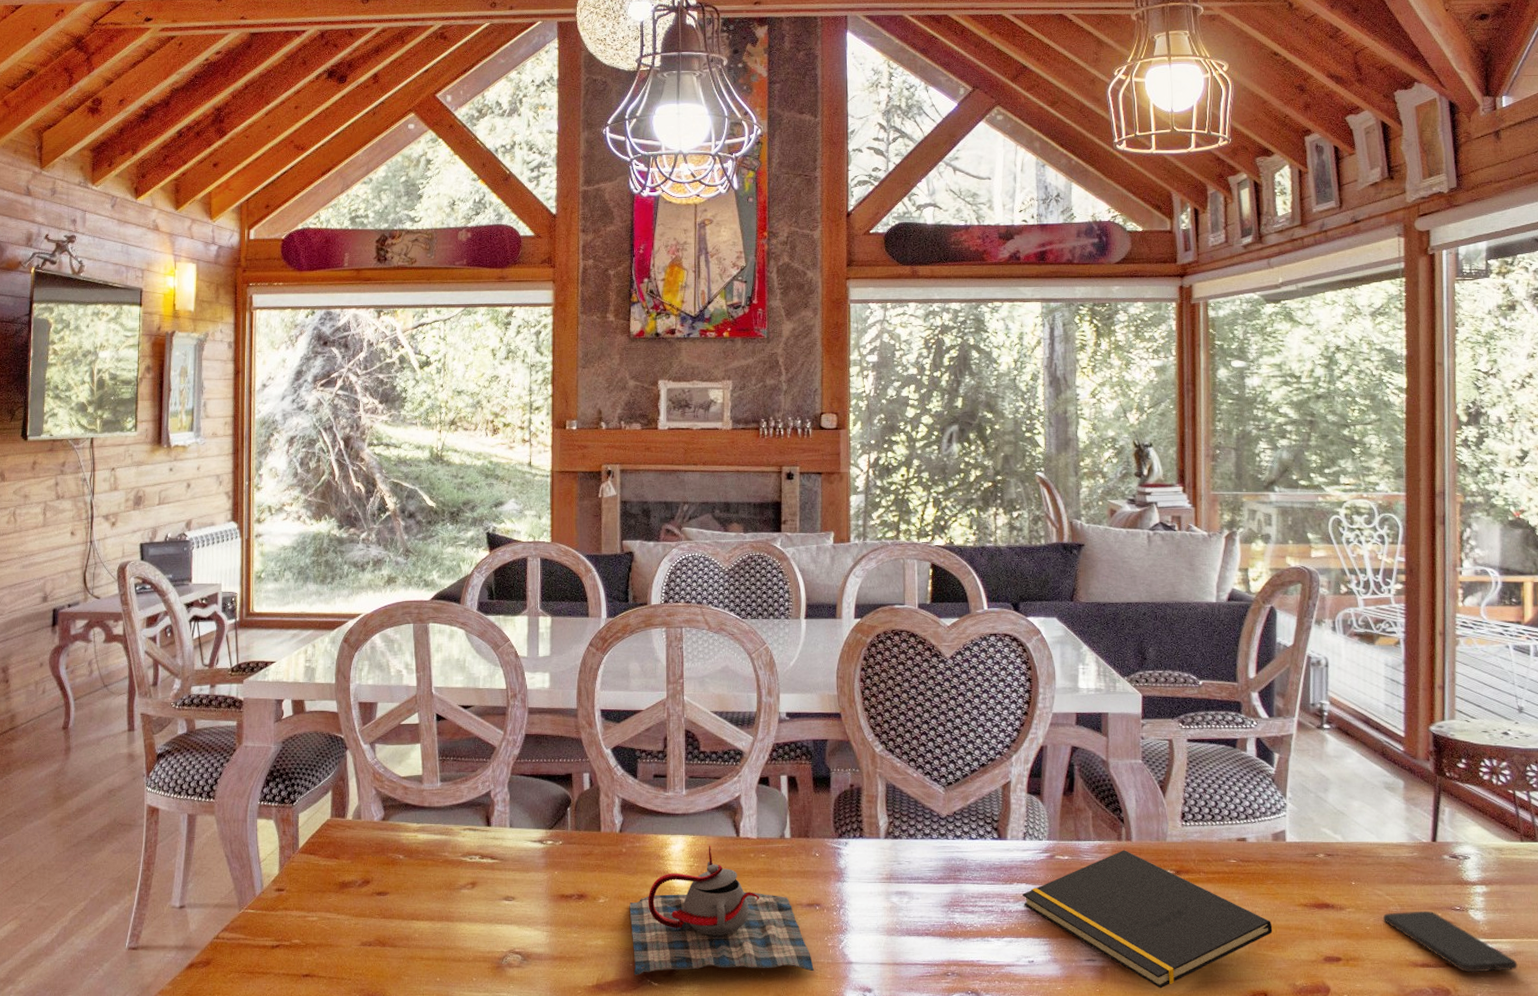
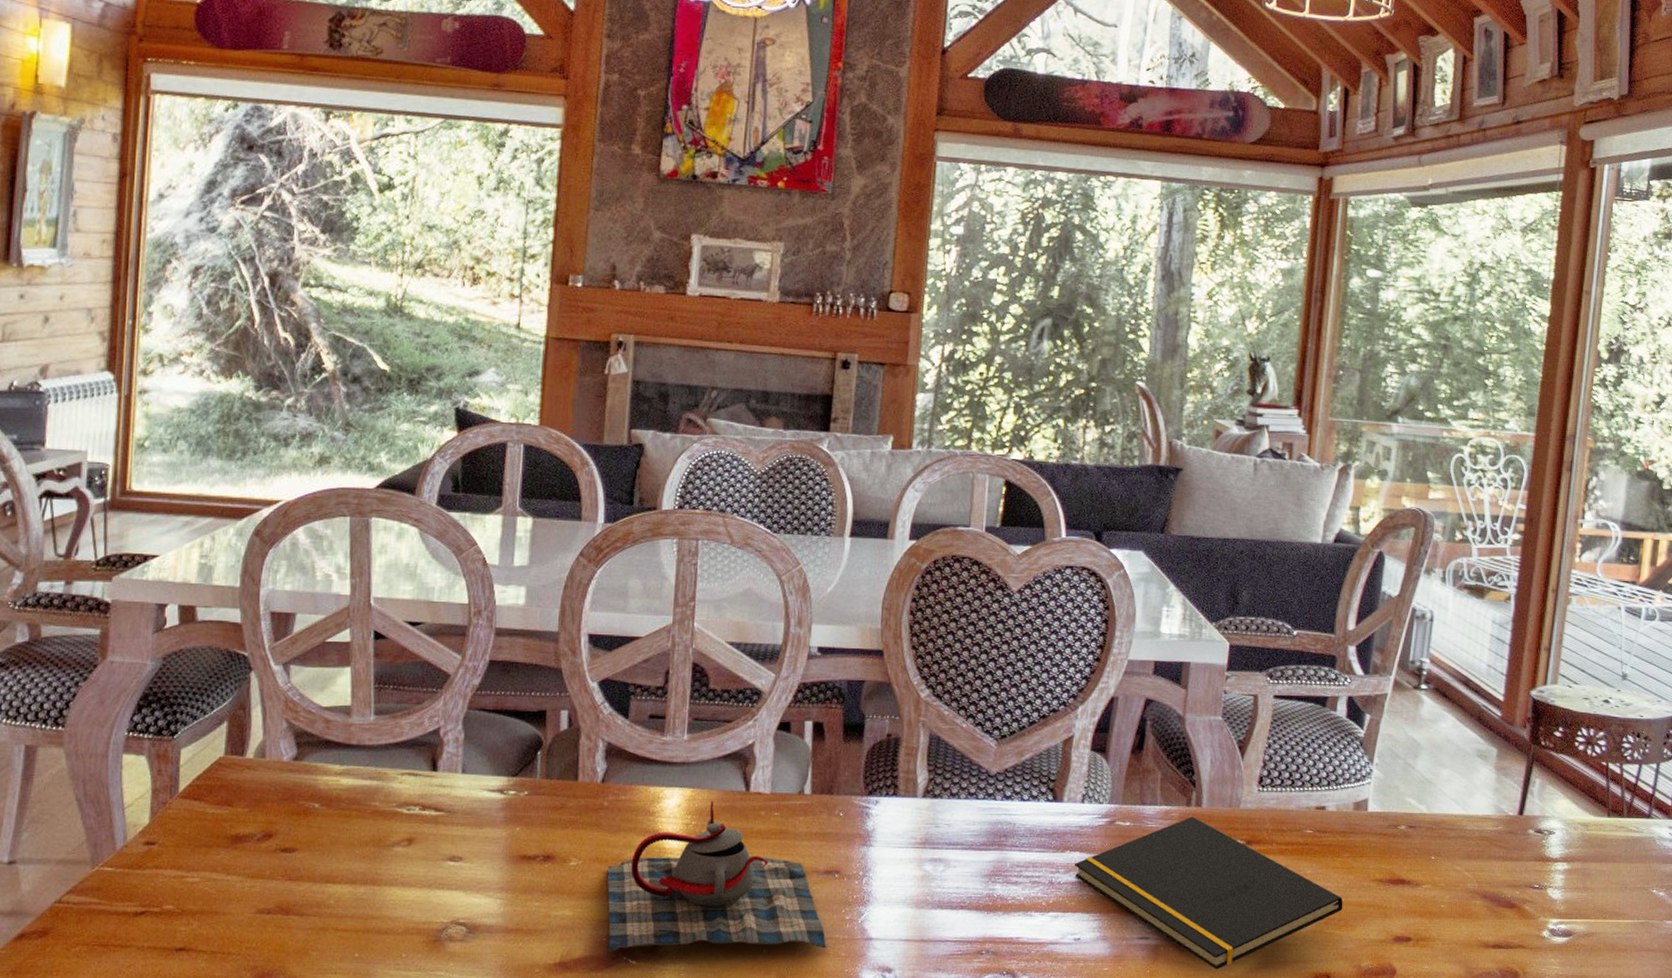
smartphone: present [1383,910,1518,973] -> none [1460,888,1590,955]

